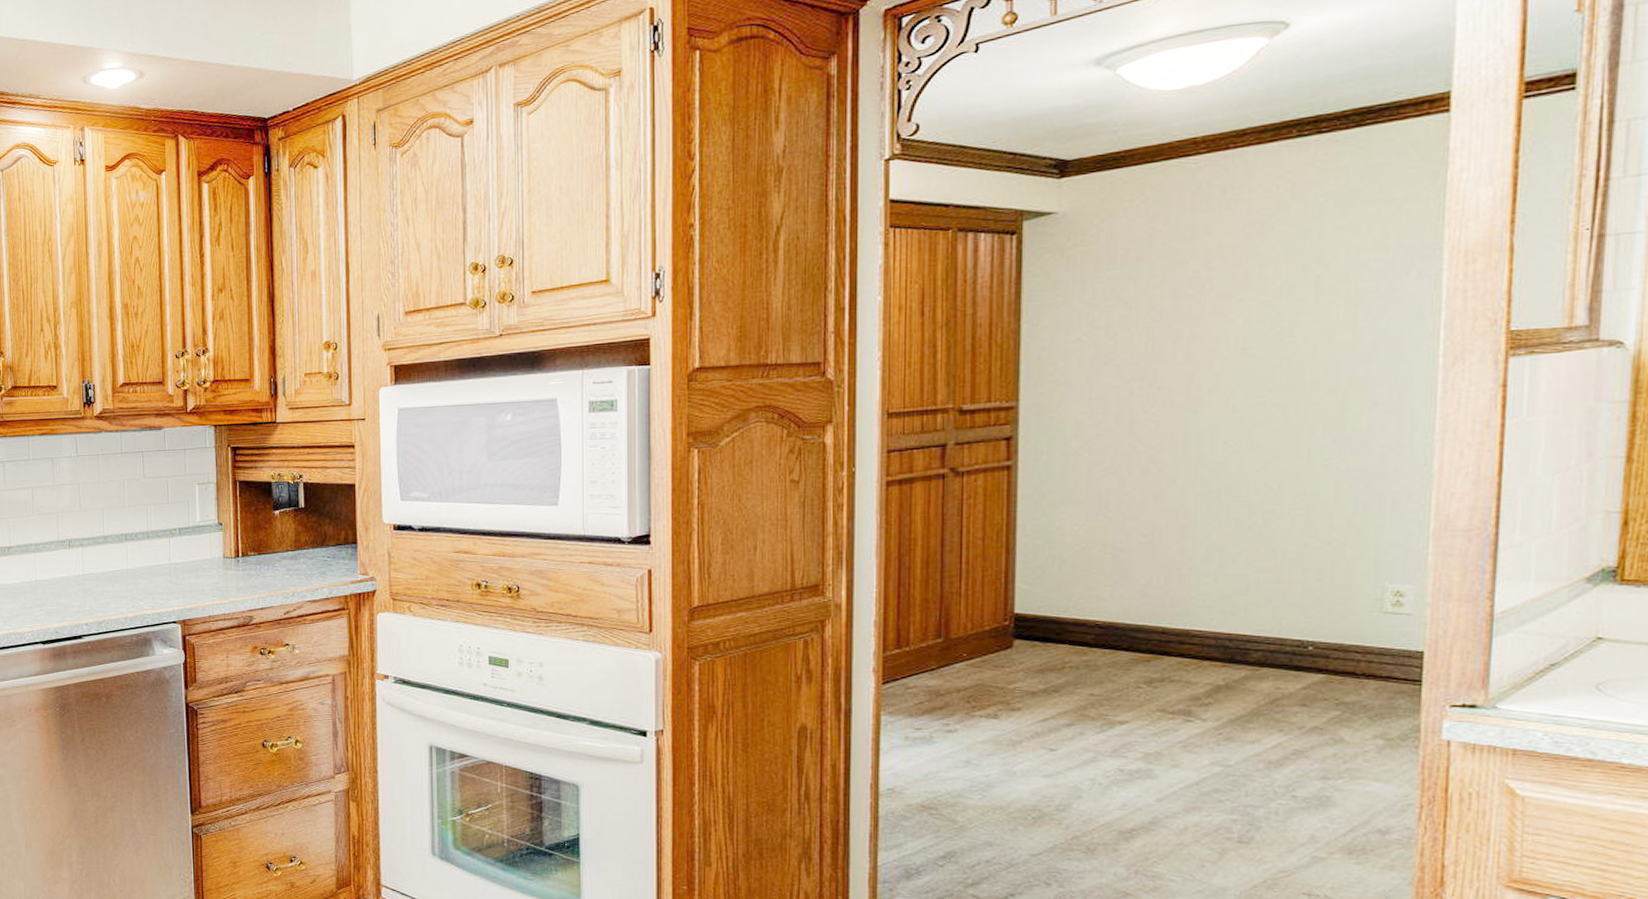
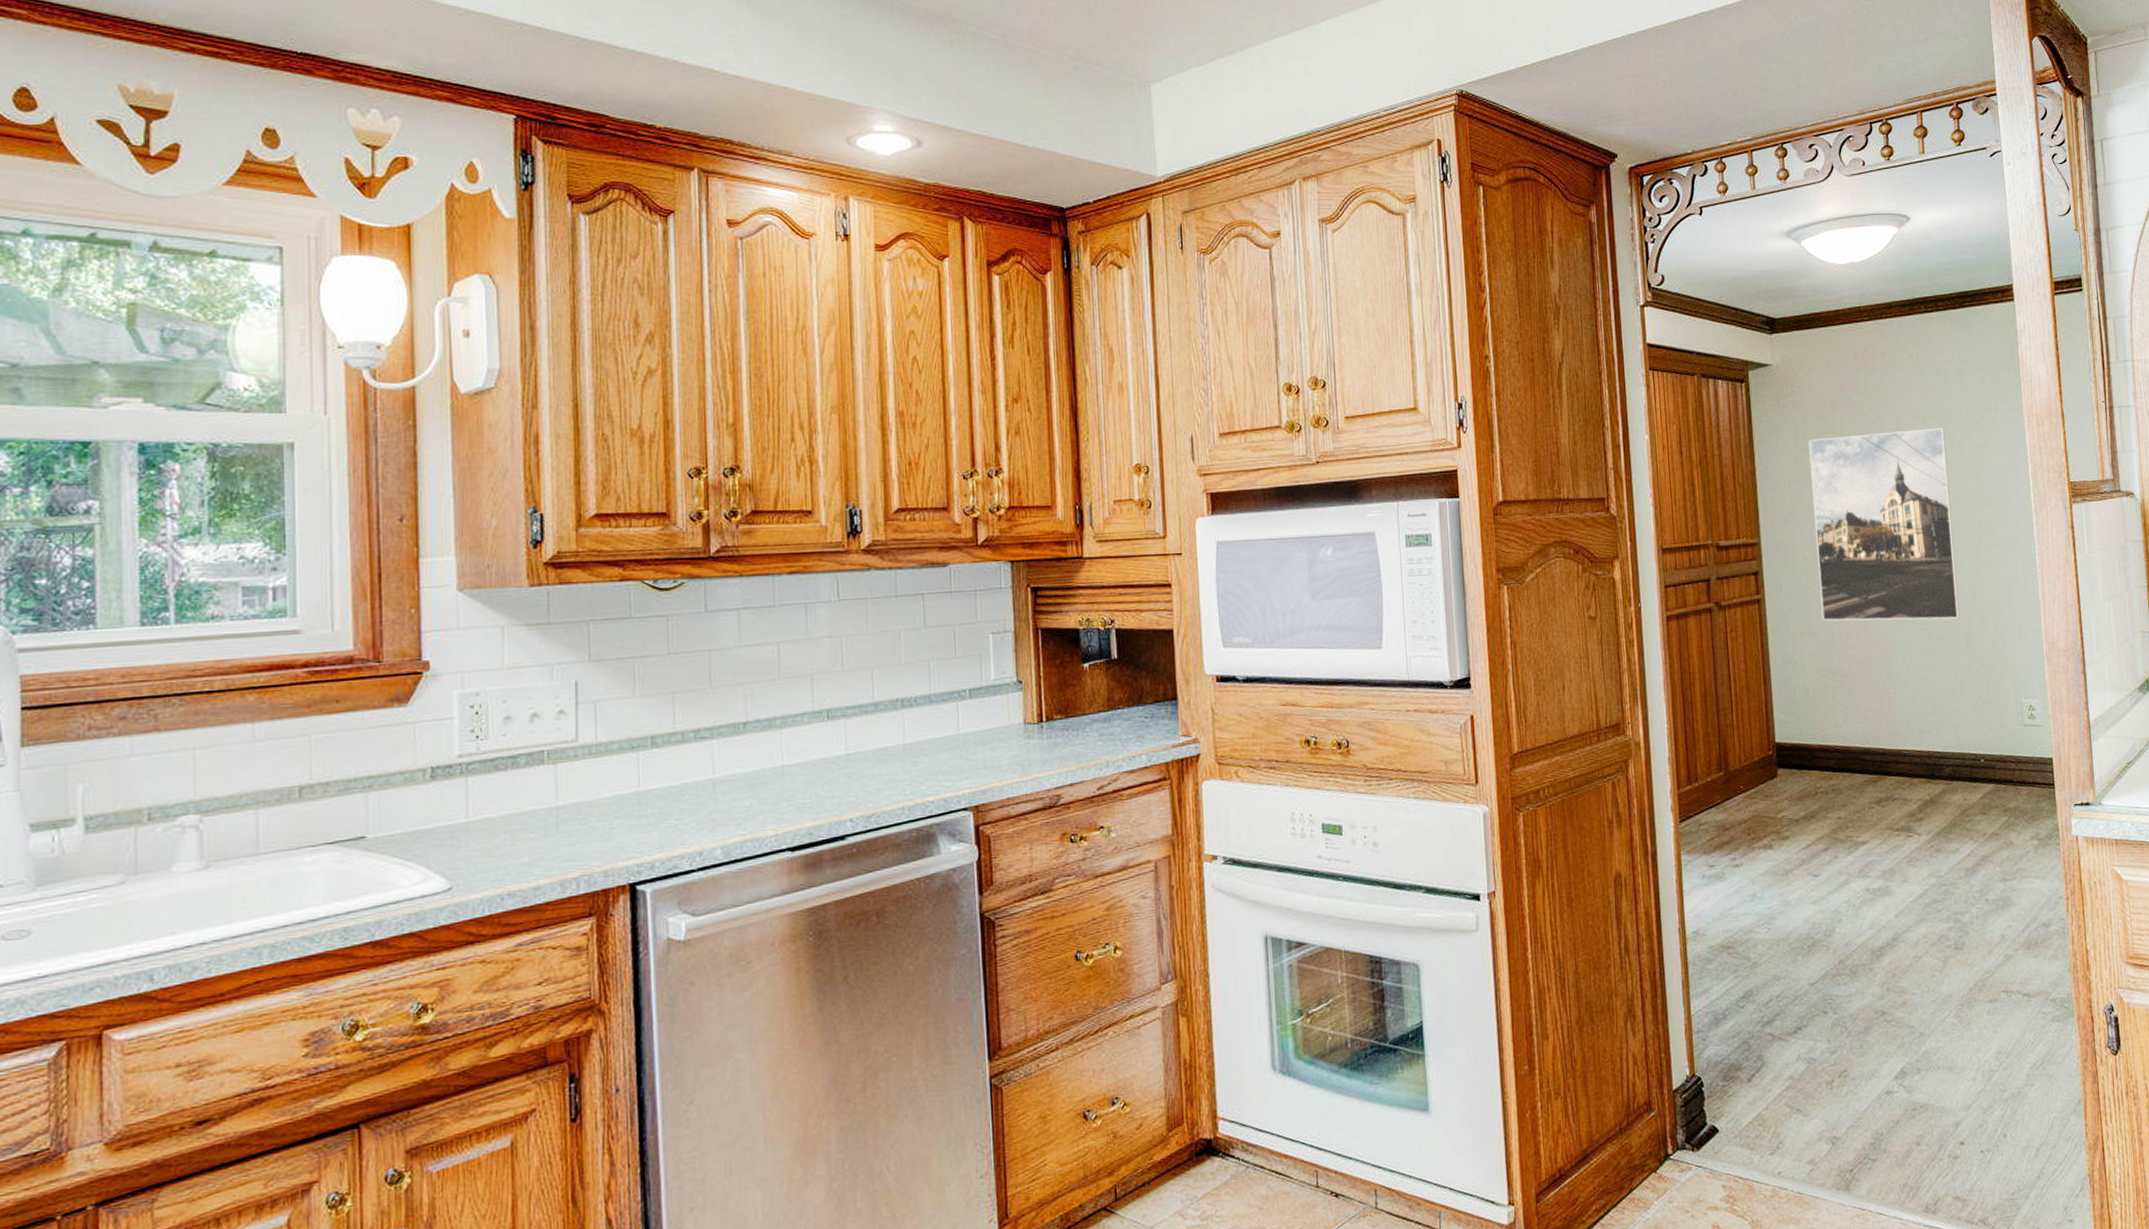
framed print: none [1095,272,1308,491] -> present [1808,427,1960,621]

